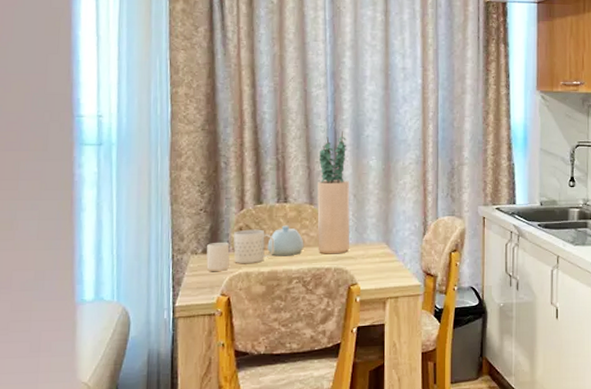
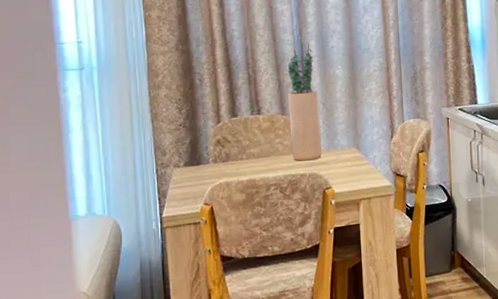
cup: present [206,242,230,272] -> none [188,154,210,183]
mug: present [233,229,275,264] -> none [211,140,252,175]
sugar bowl: present [267,225,304,256] -> none [244,135,279,165]

